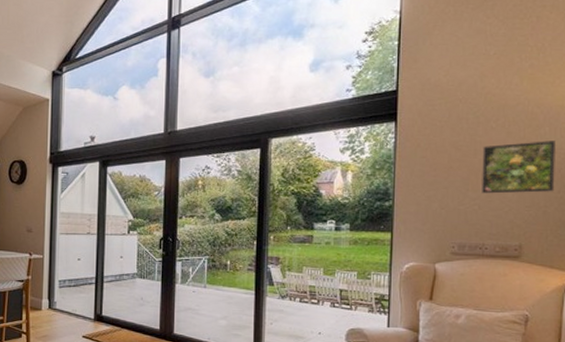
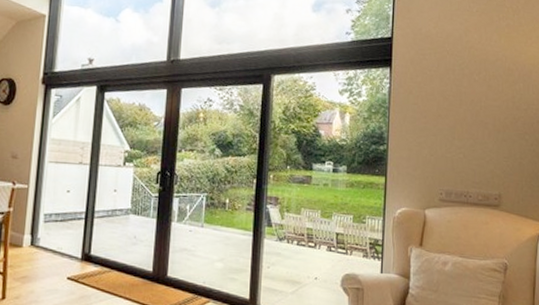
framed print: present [482,141,556,194] -> none [466,96,529,145]

